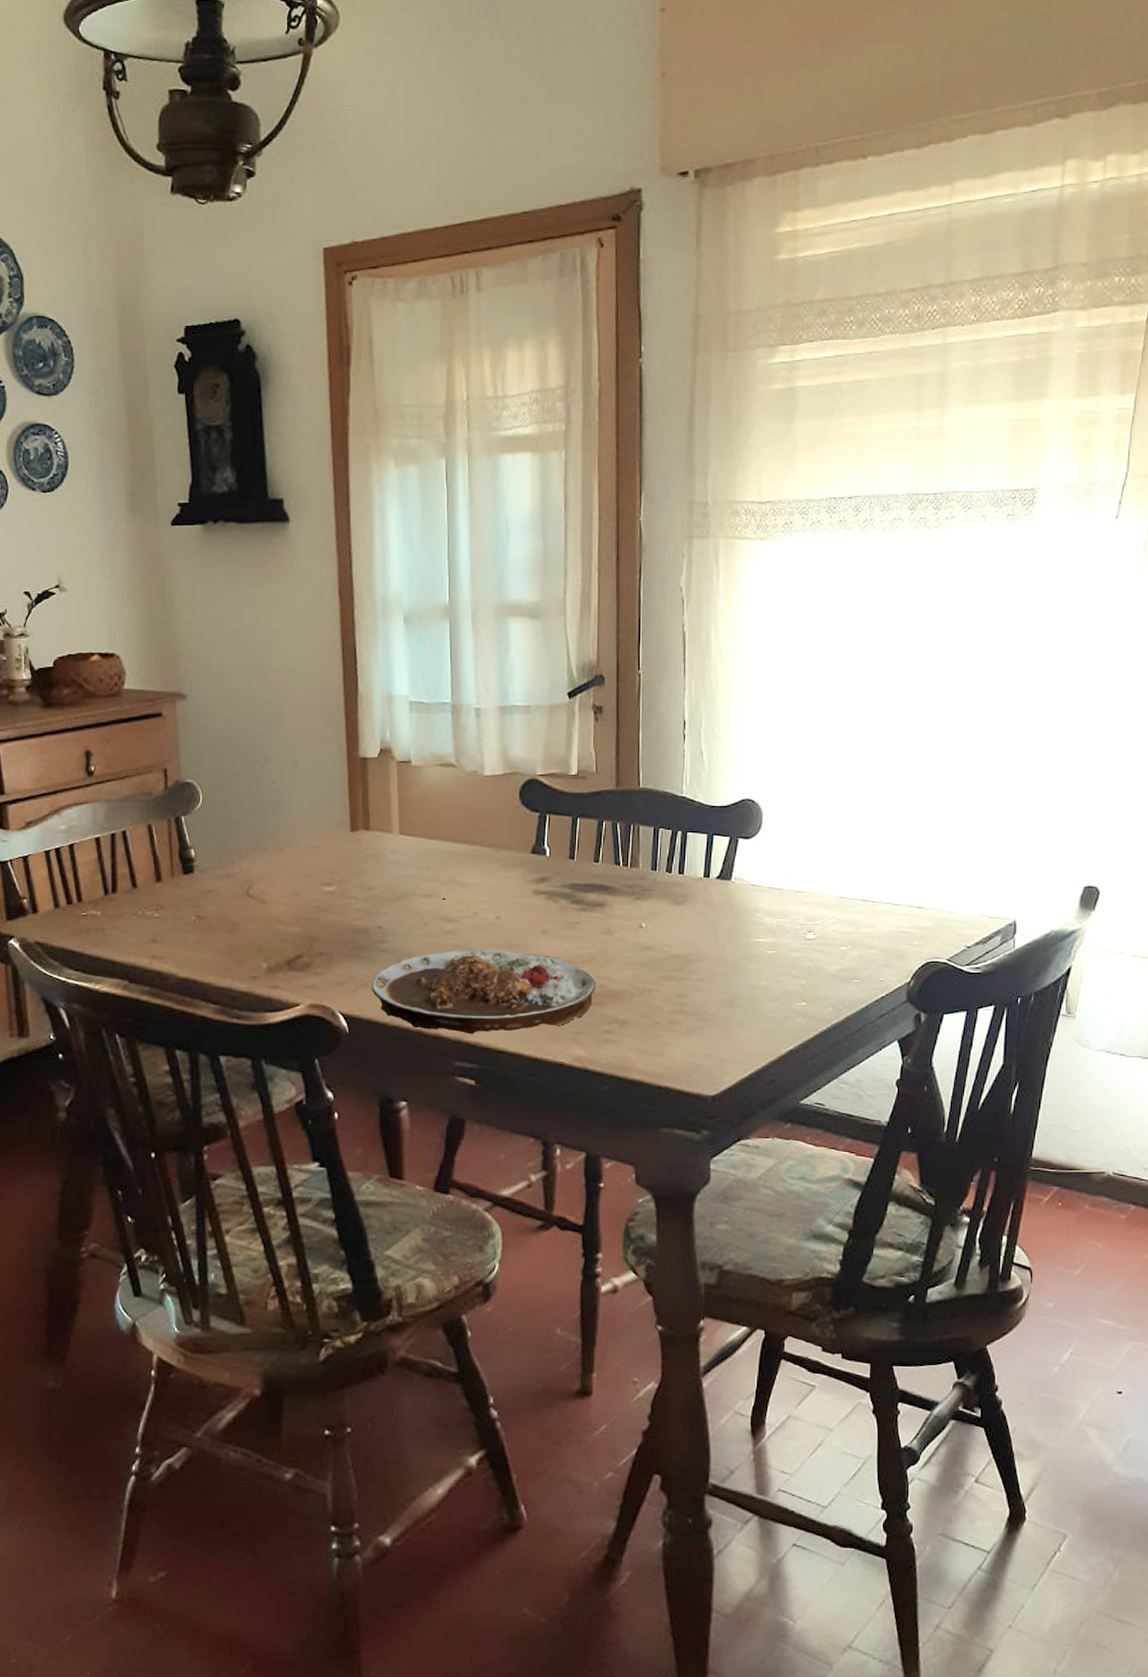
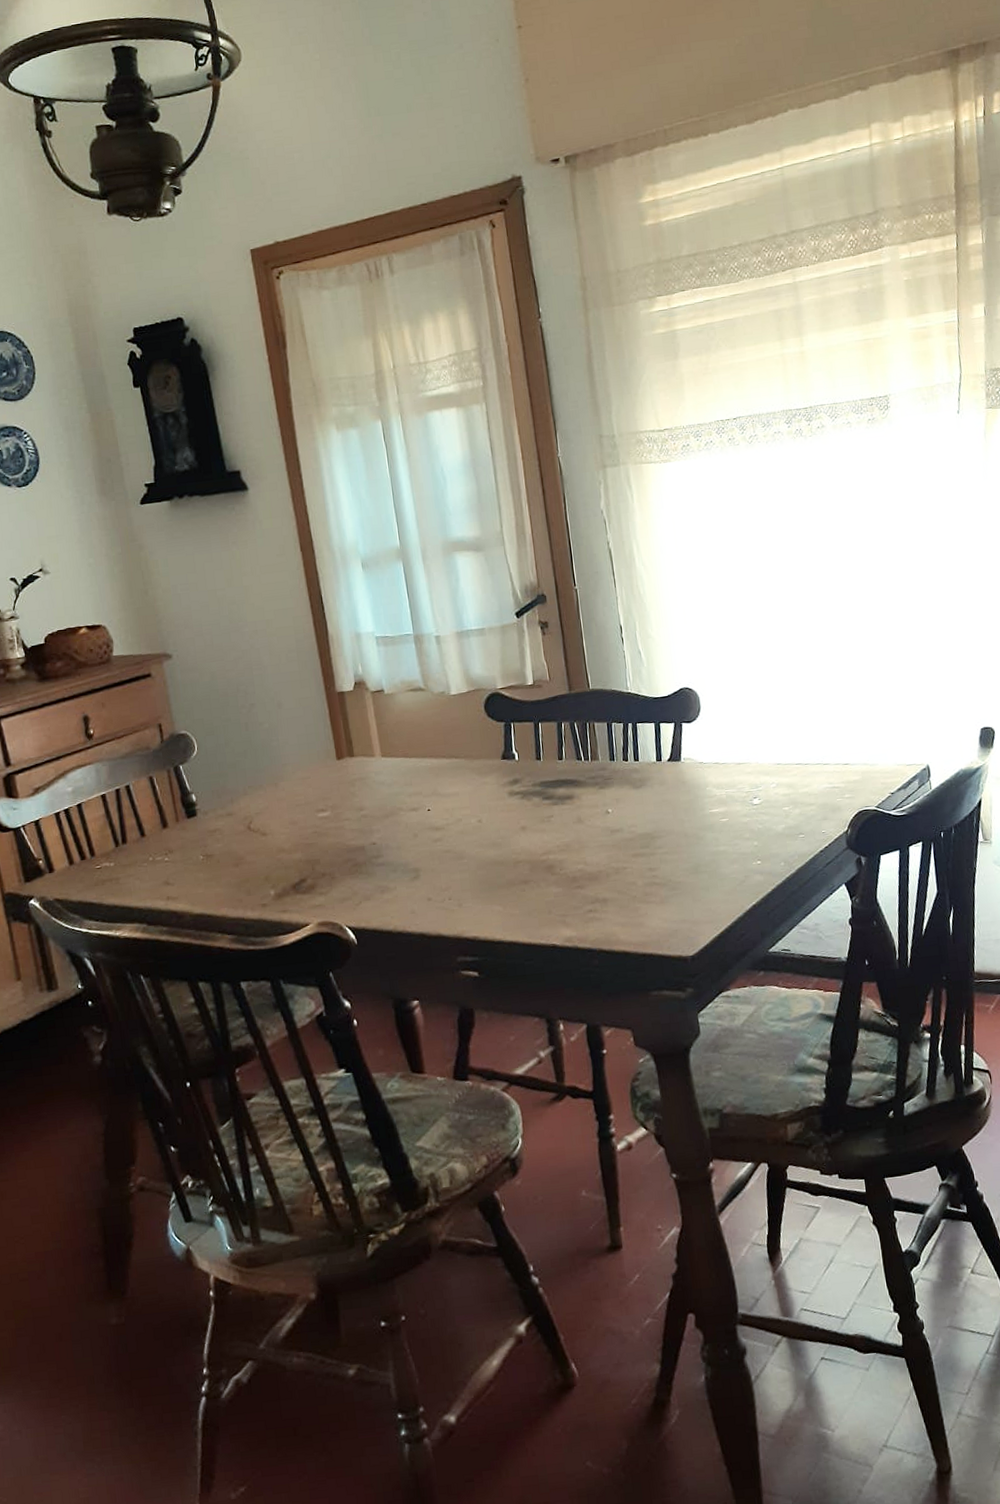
plate: present [372,950,596,1035] -> none [373,849,575,932]

